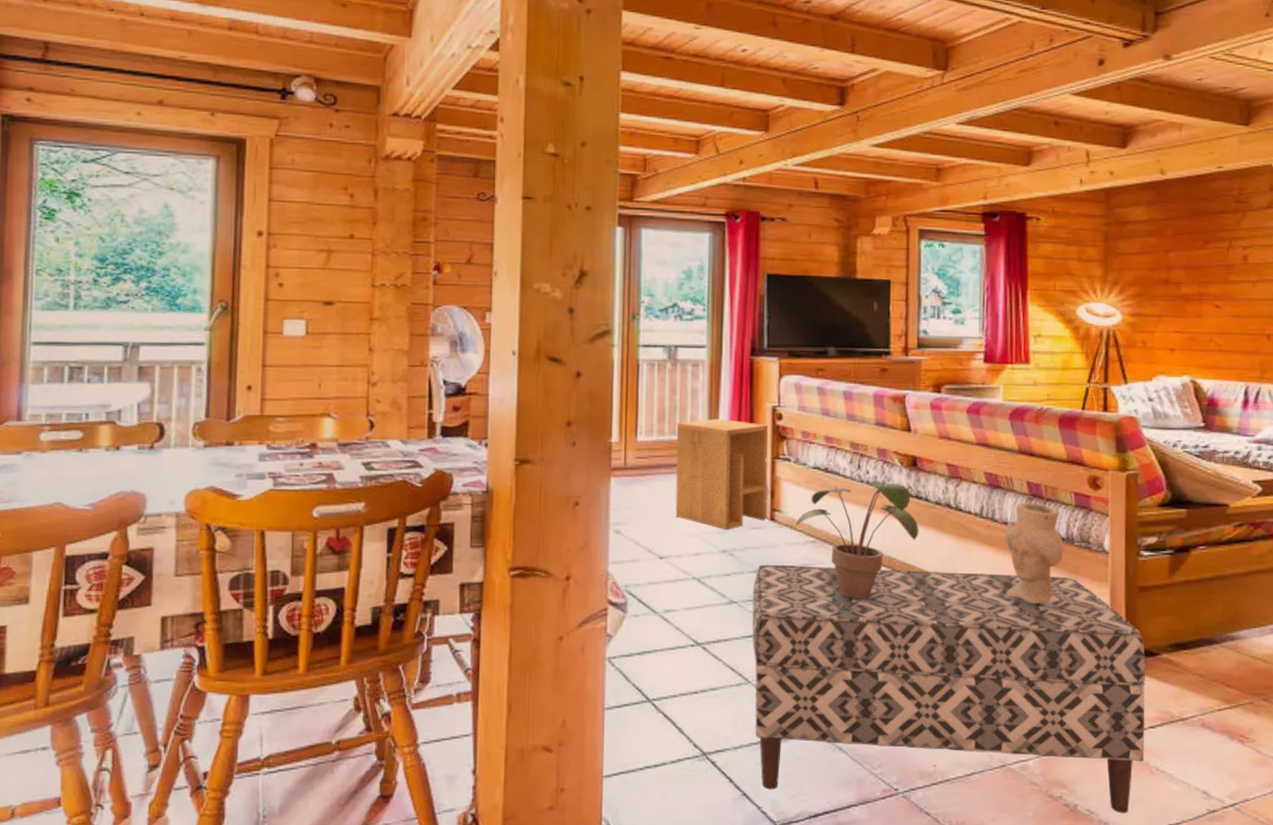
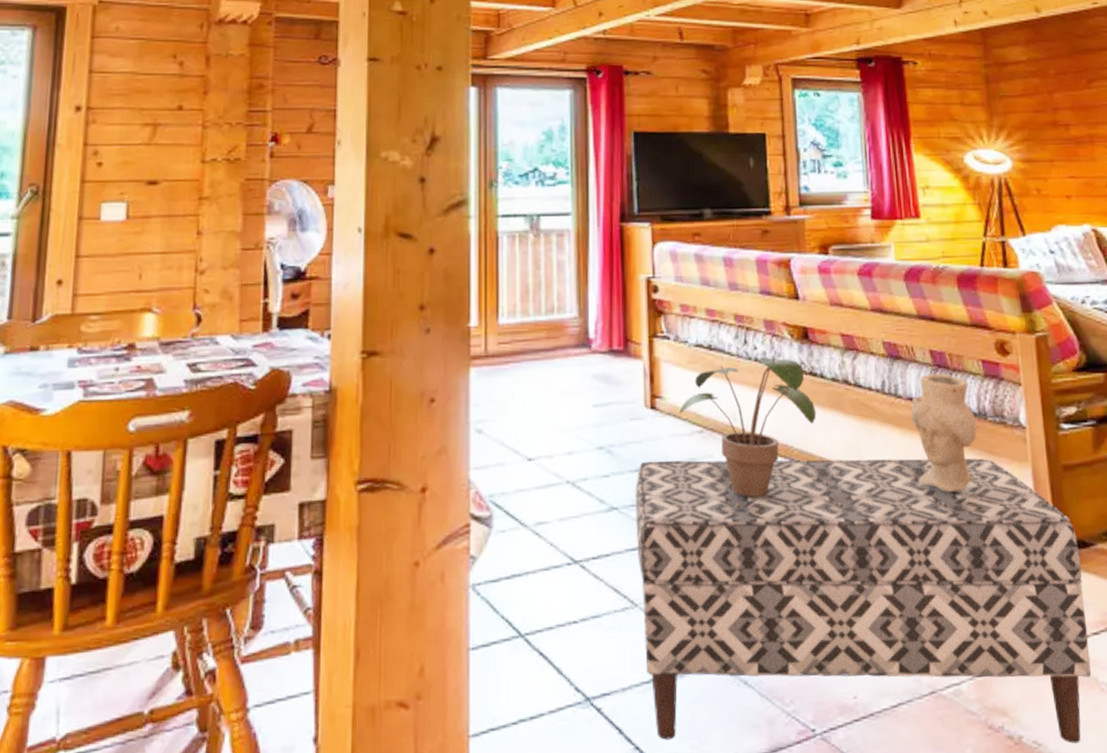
side table: present [675,418,769,529] -> none [542,294,647,422]

